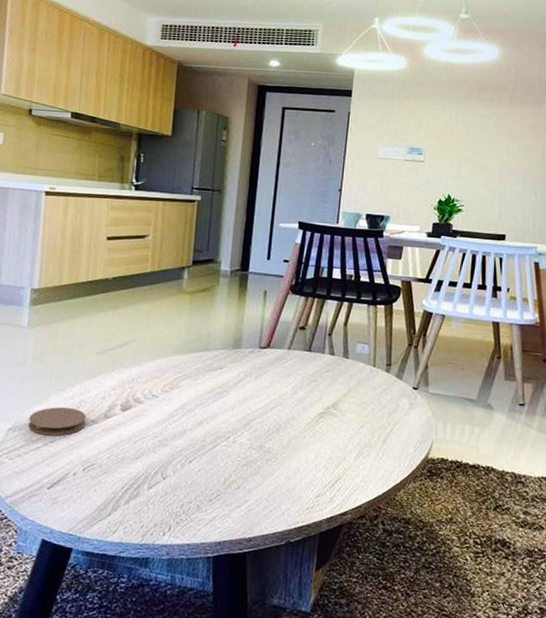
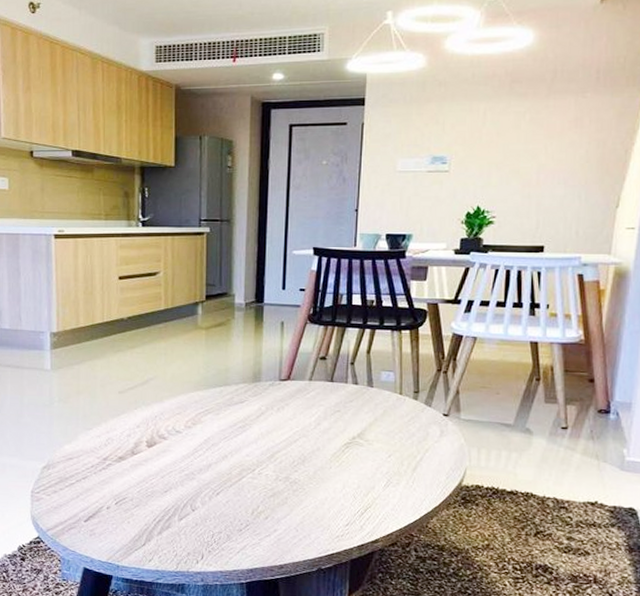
coaster: present [28,407,86,436] -> none [61,445,115,473]

